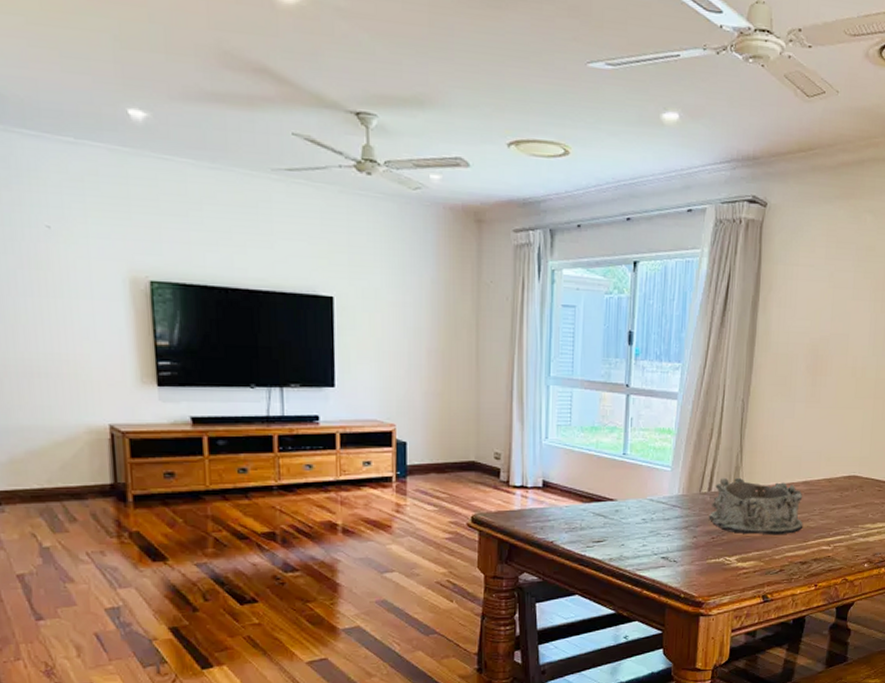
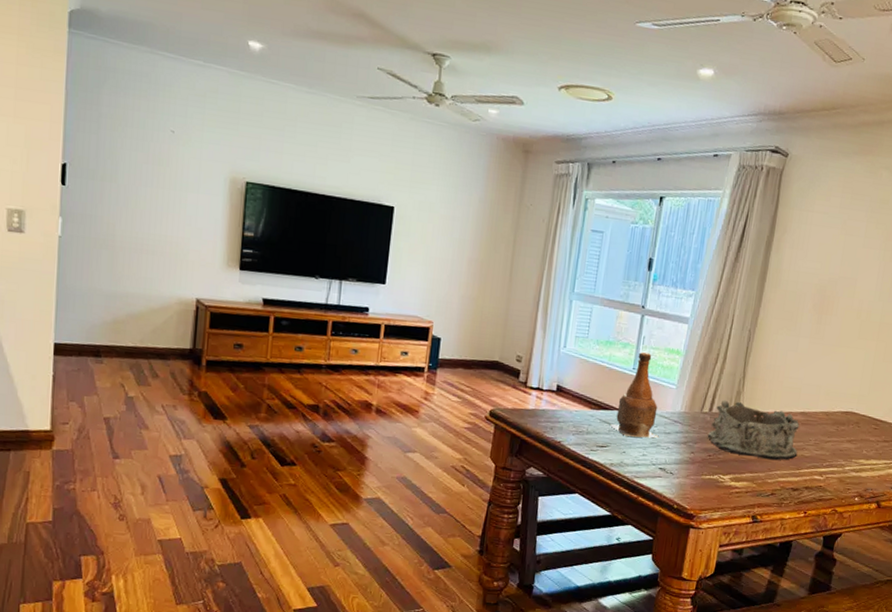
bottle: none [605,434,658,527] -> present [610,351,659,438]

